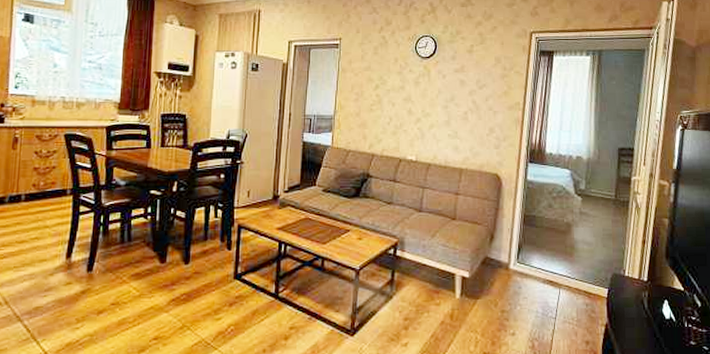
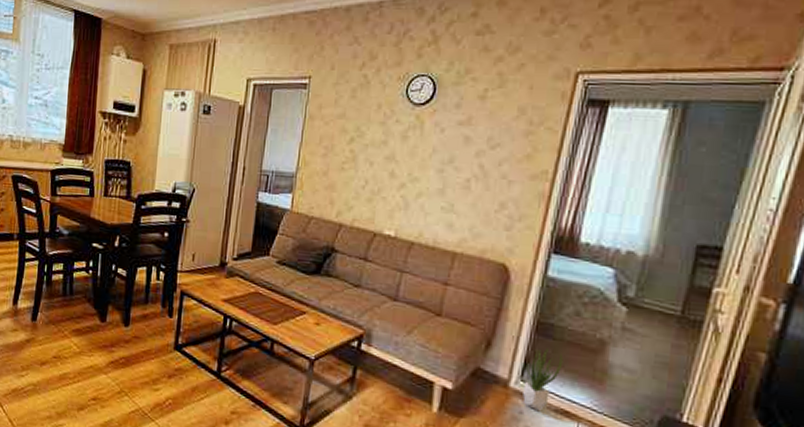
potted plant: none [520,234,545,285] -> present [523,348,564,412]

